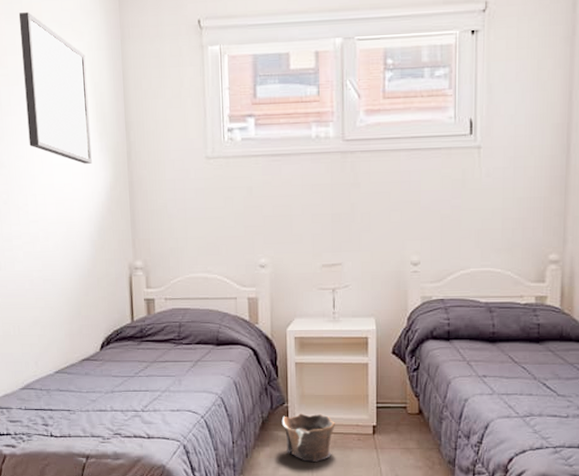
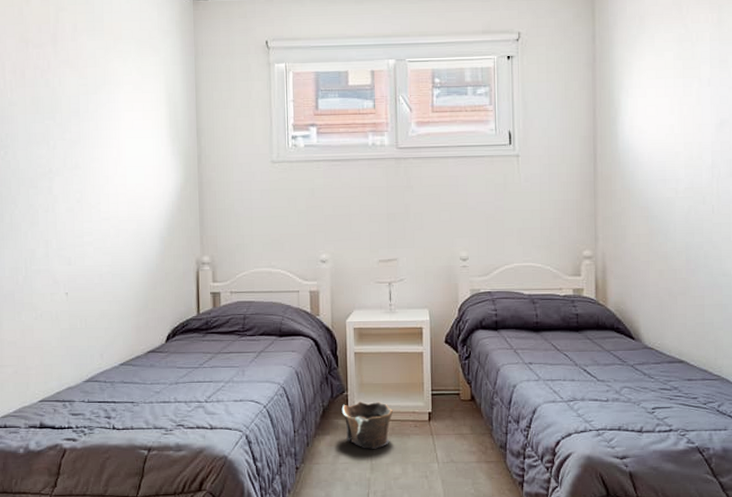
wall art: present [18,12,92,164] -> none [100,30,164,166]

